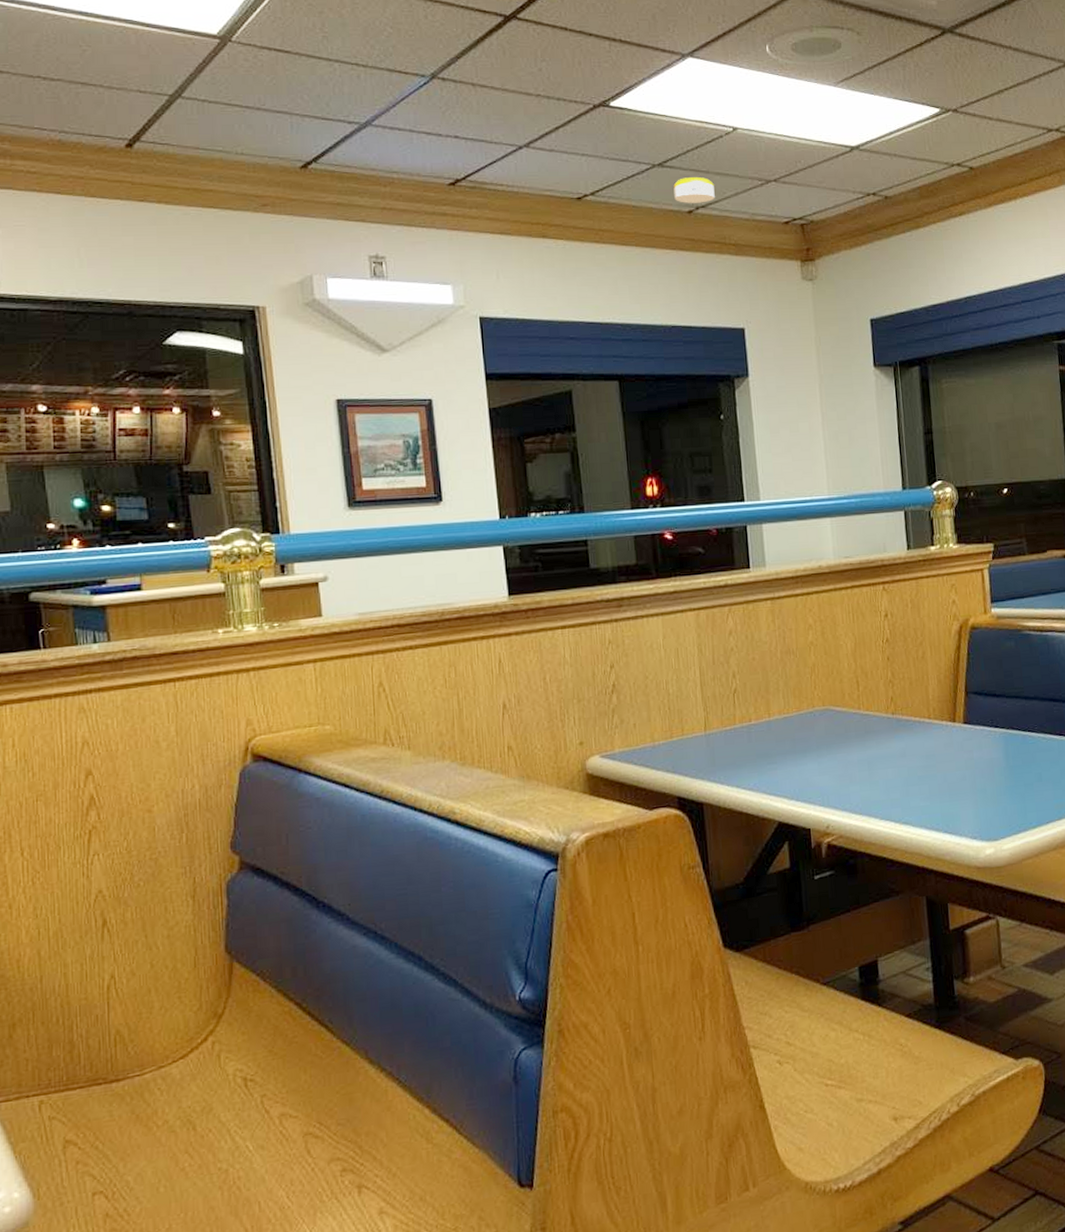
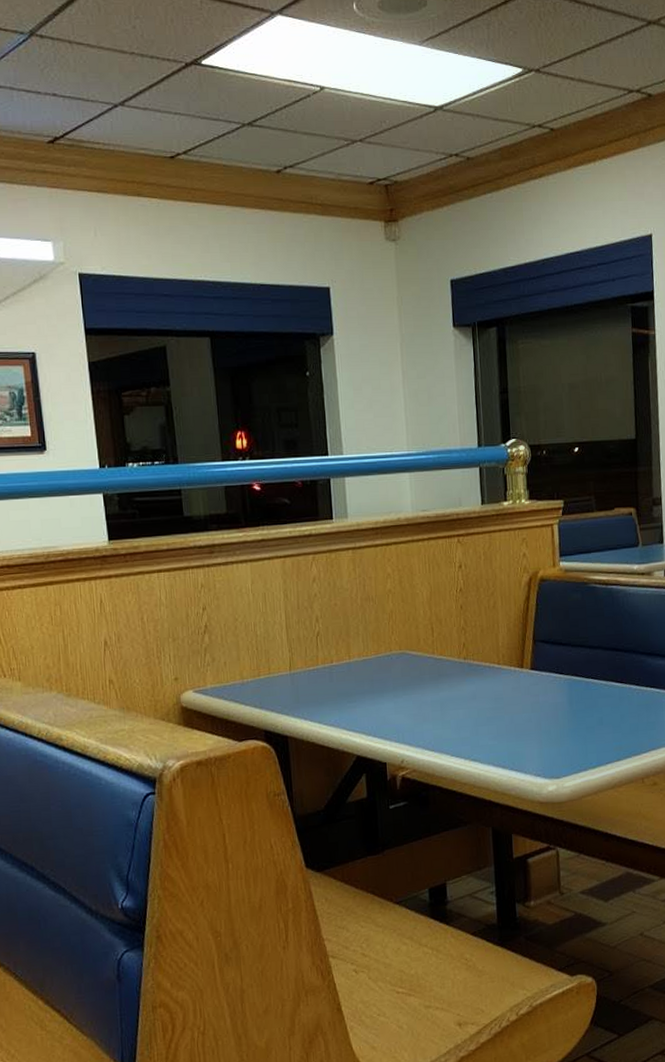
smoke detector: present [673,177,715,203] -> none [262,137,303,163]

